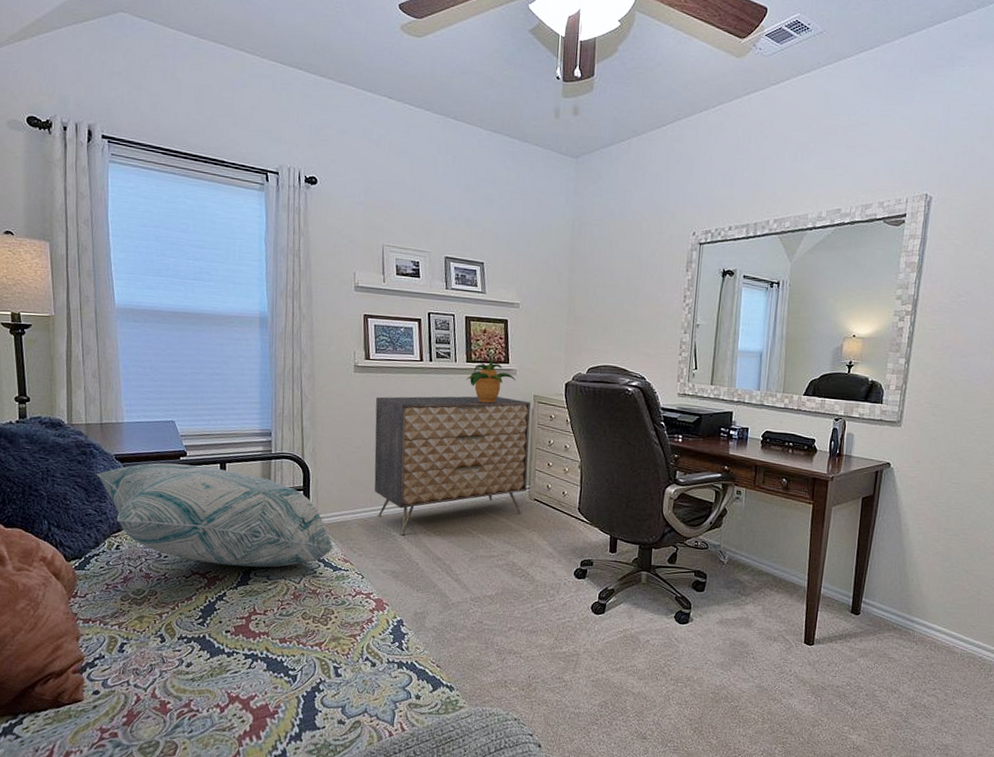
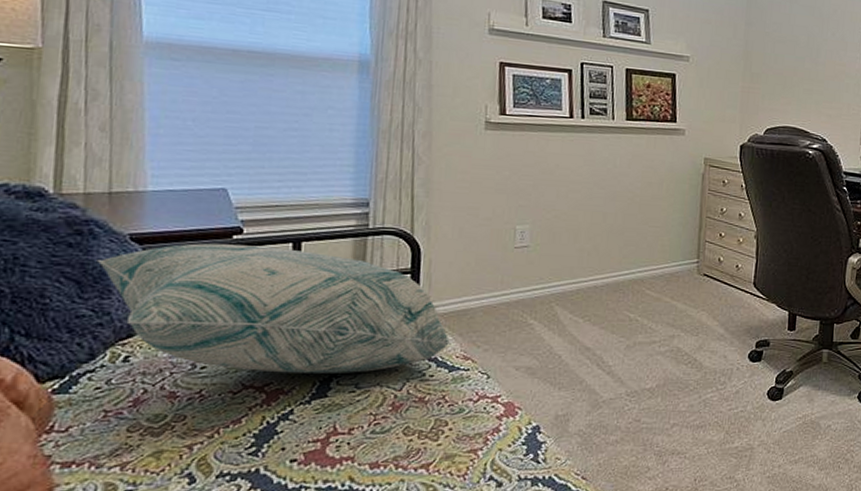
dresser: present [374,396,531,535] -> none [507,158,701,322]
potted plant: present [466,360,516,403] -> none [626,118,685,166]

